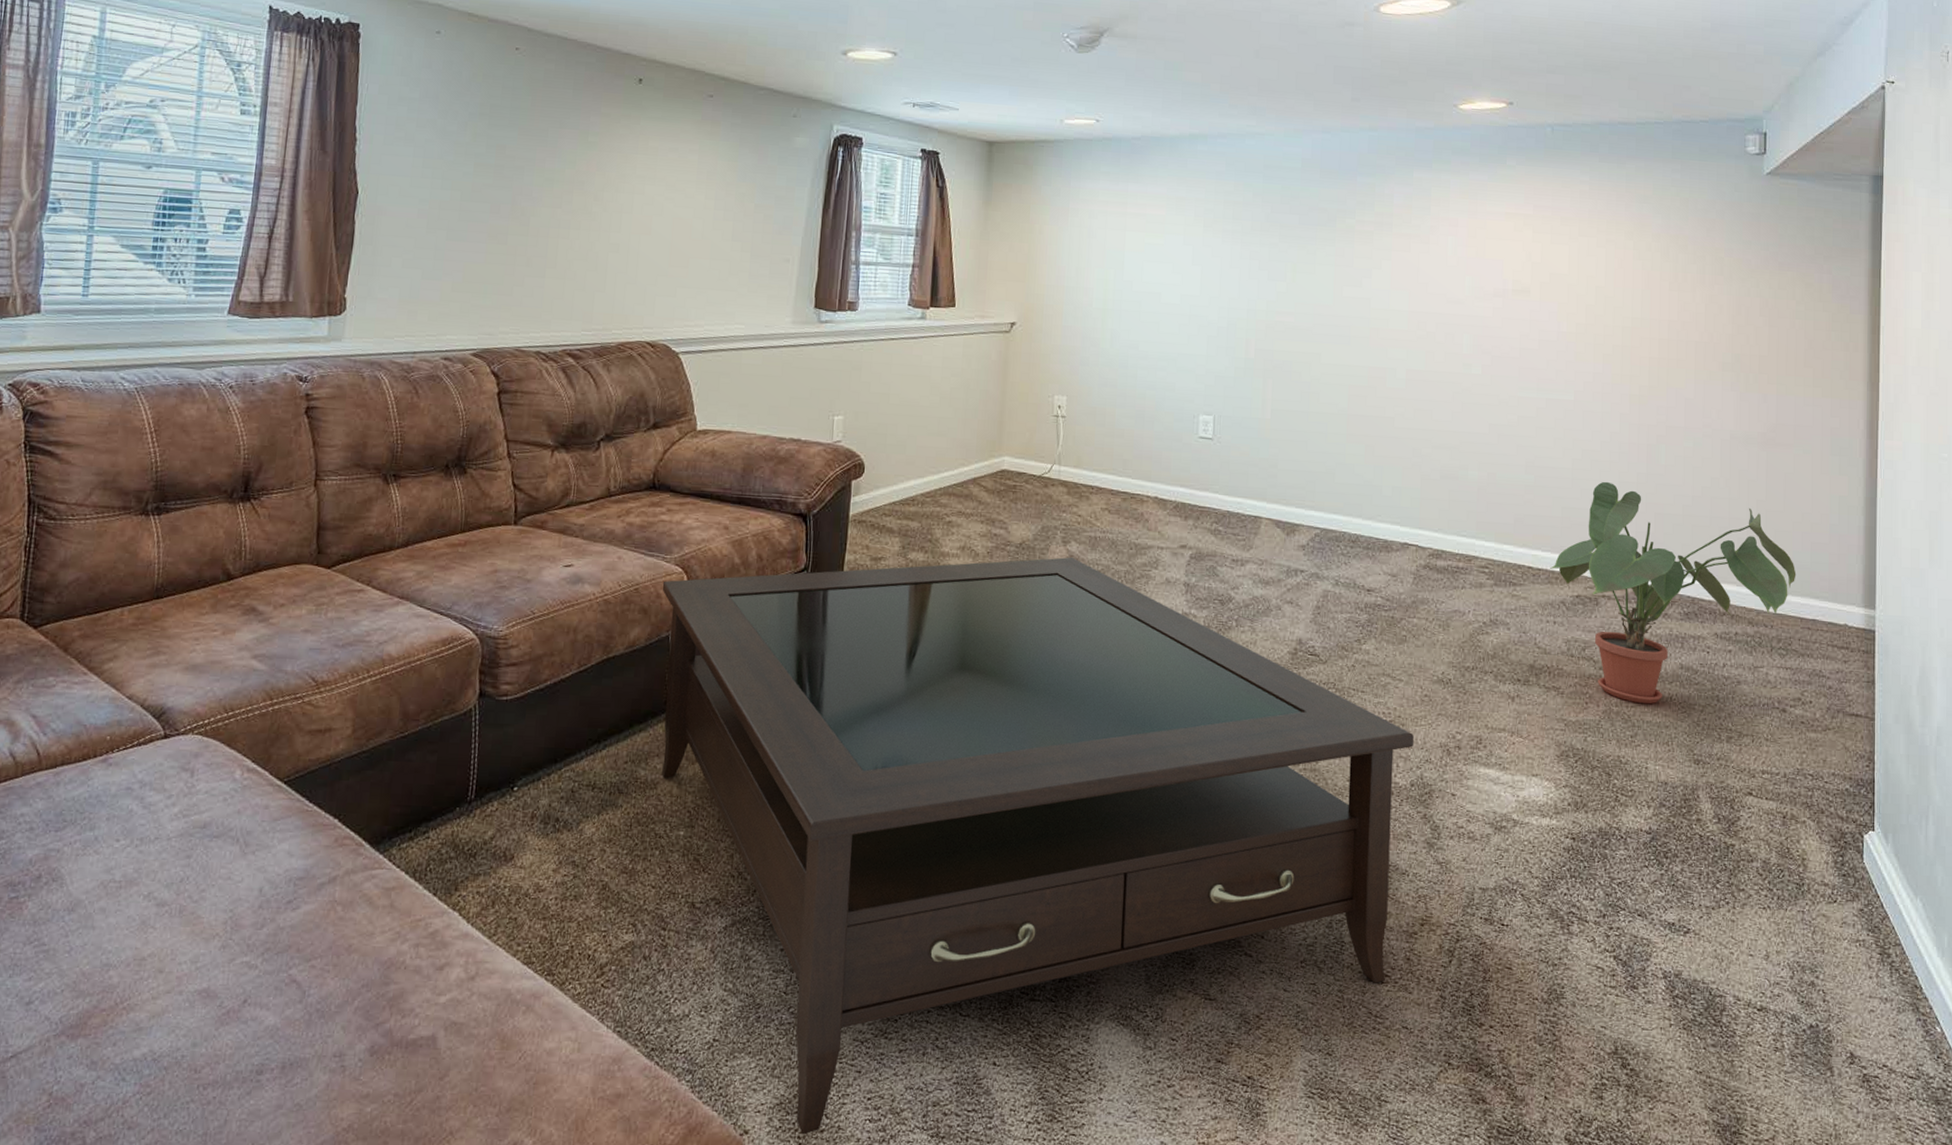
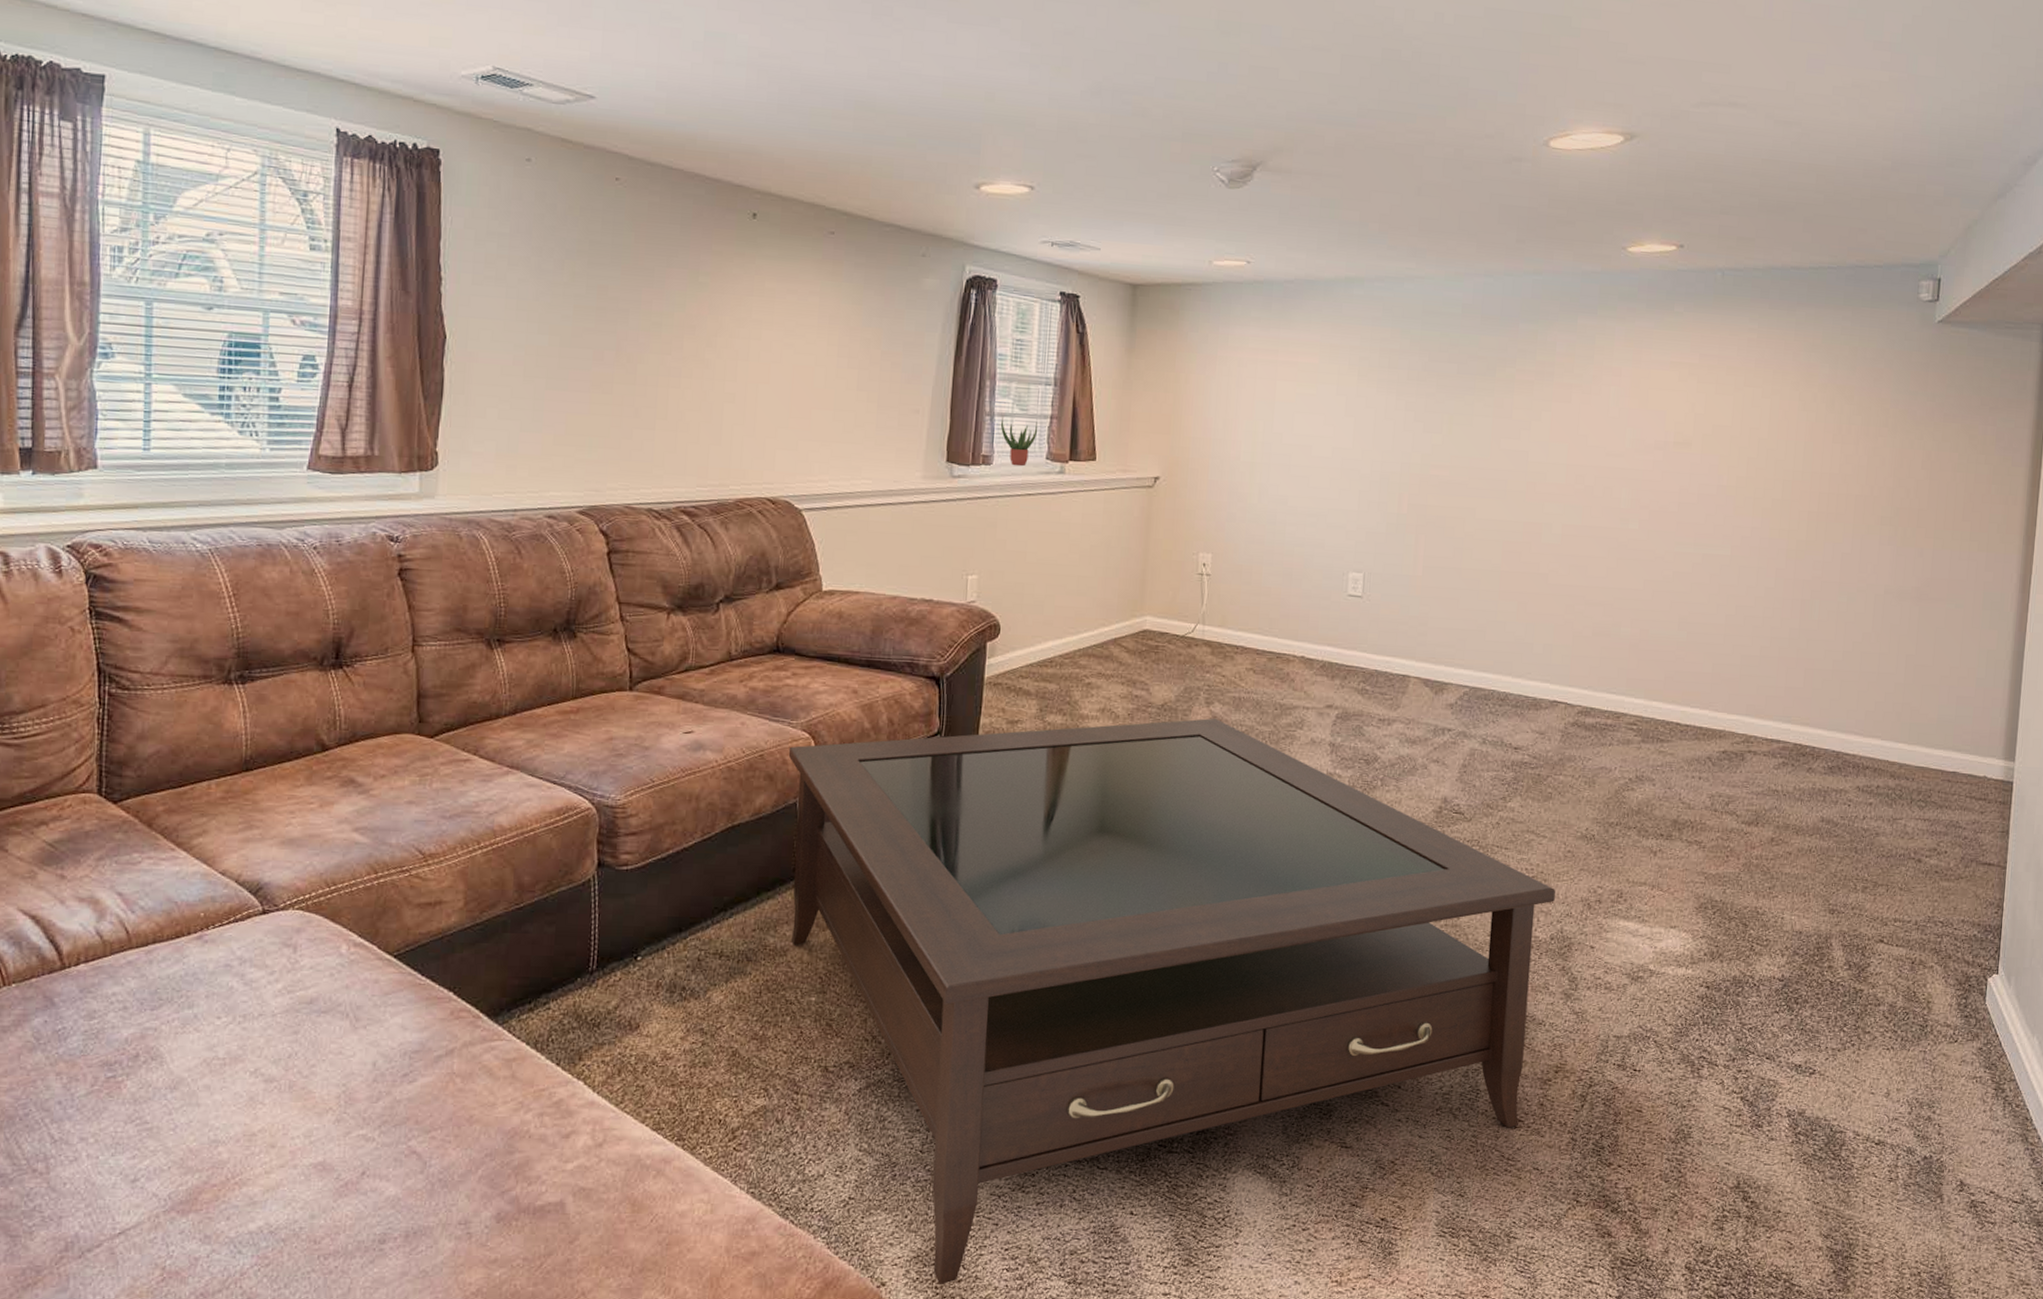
potted plant: none [865,264,901,313] -> present [1000,415,1038,467]
house plant: present [1550,481,1796,704] -> none [1698,637,1941,857]

